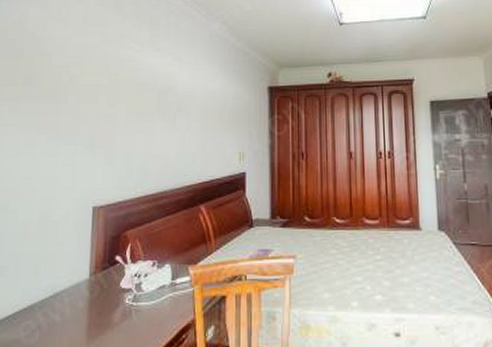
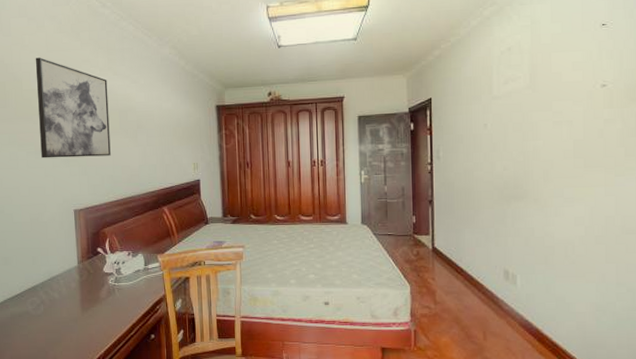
wall art: none [62,31,148,144] -> present [35,57,111,159]

